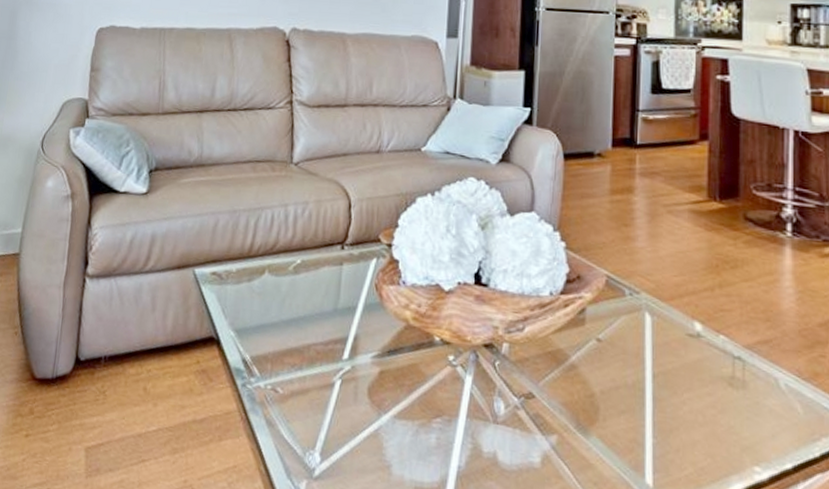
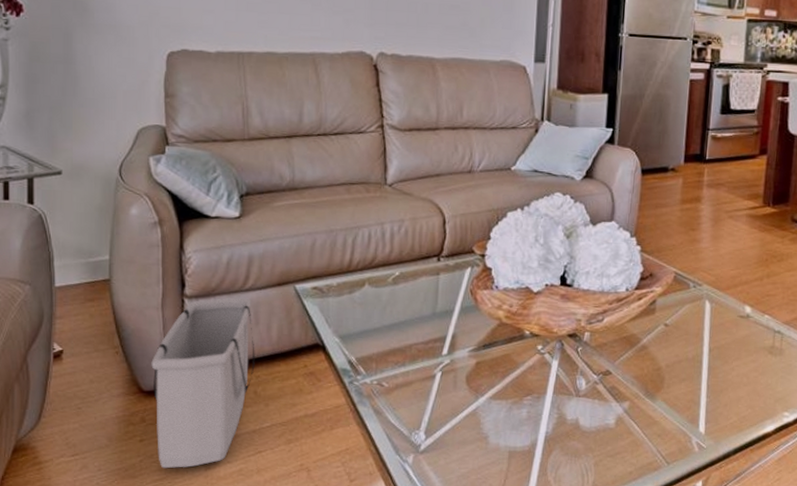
storage bin: none [41,279,150,472] -> present [151,298,255,469]

